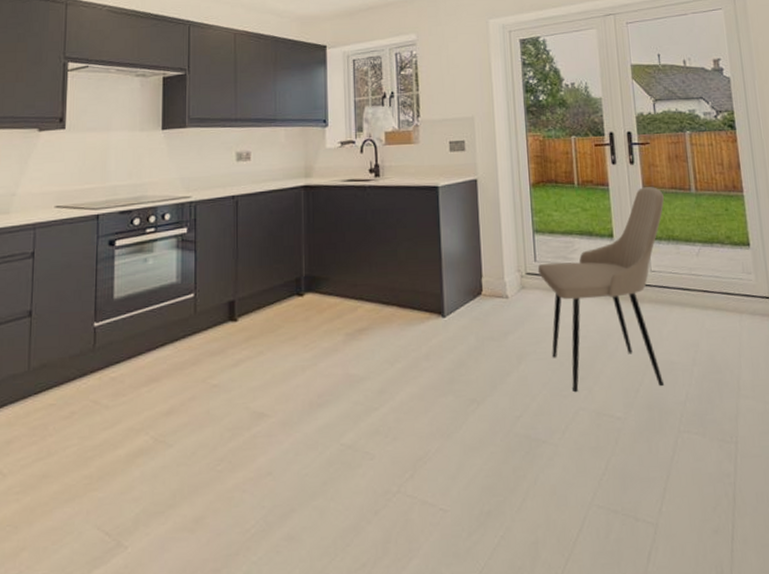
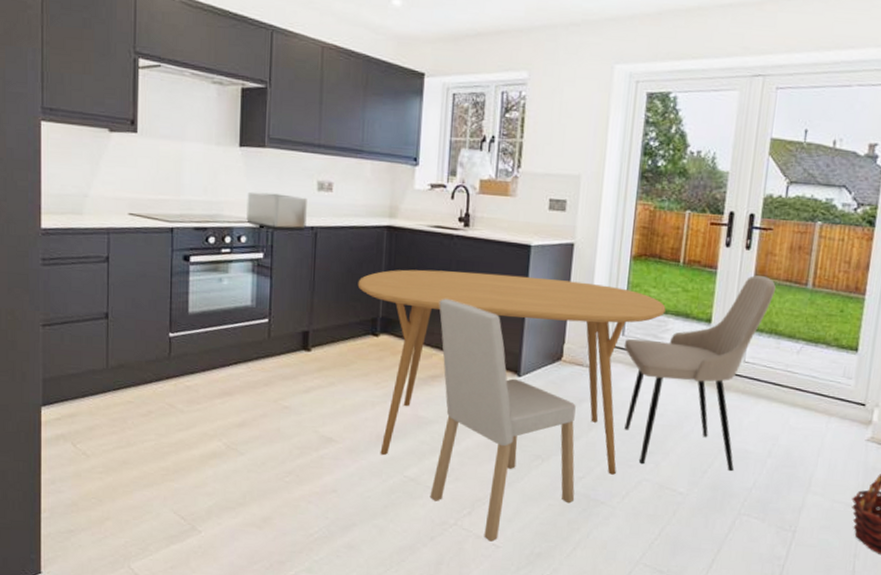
toaster: none [170,168,227,204] -> present [246,191,307,231]
dining table: none [279,214,570,423] -> present [357,269,666,475]
dining chair: none [359,249,515,506] -> present [430,299,576,542]

